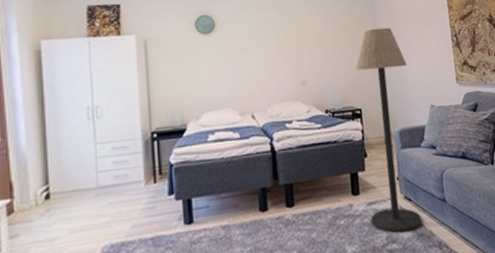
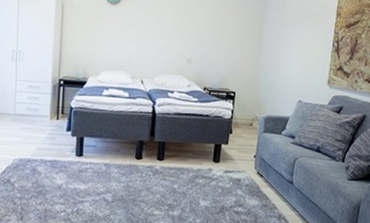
floor lamp: present [355,27,422,233] -> none [224,22,285,200]

